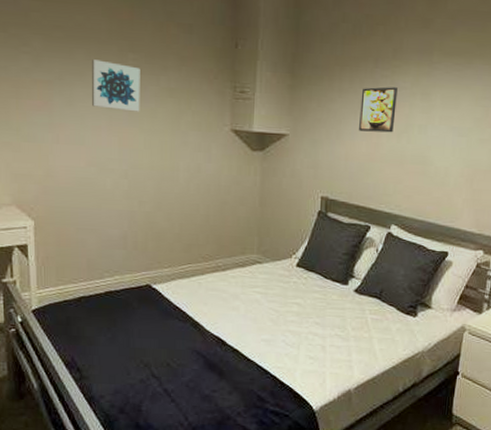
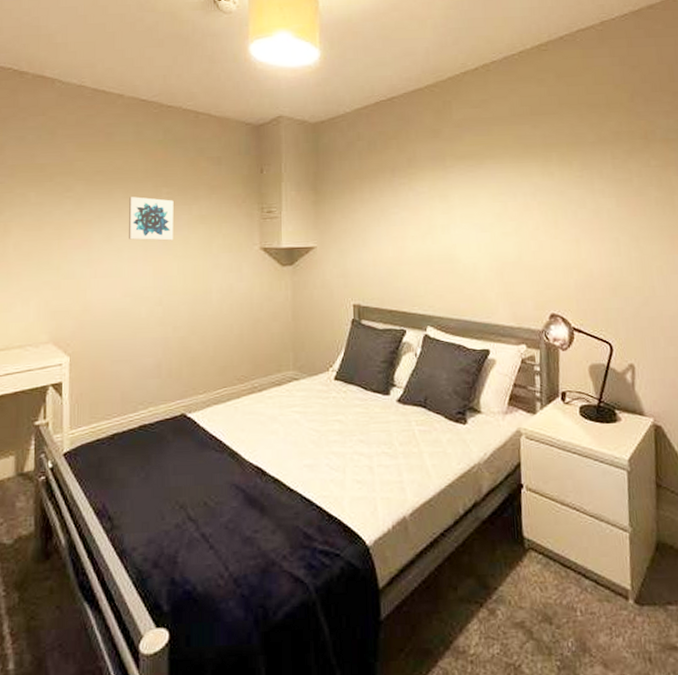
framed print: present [359,87,398,133] -> none [382,193,418,237]

